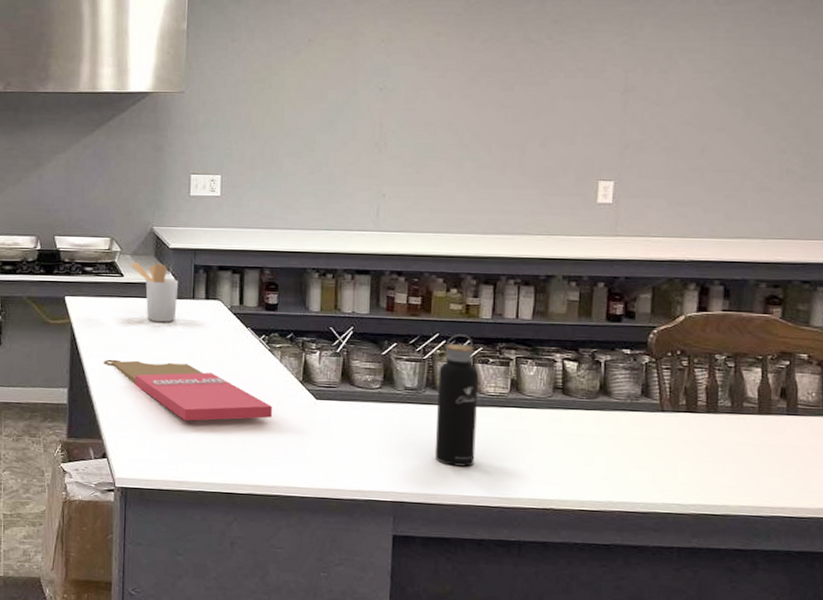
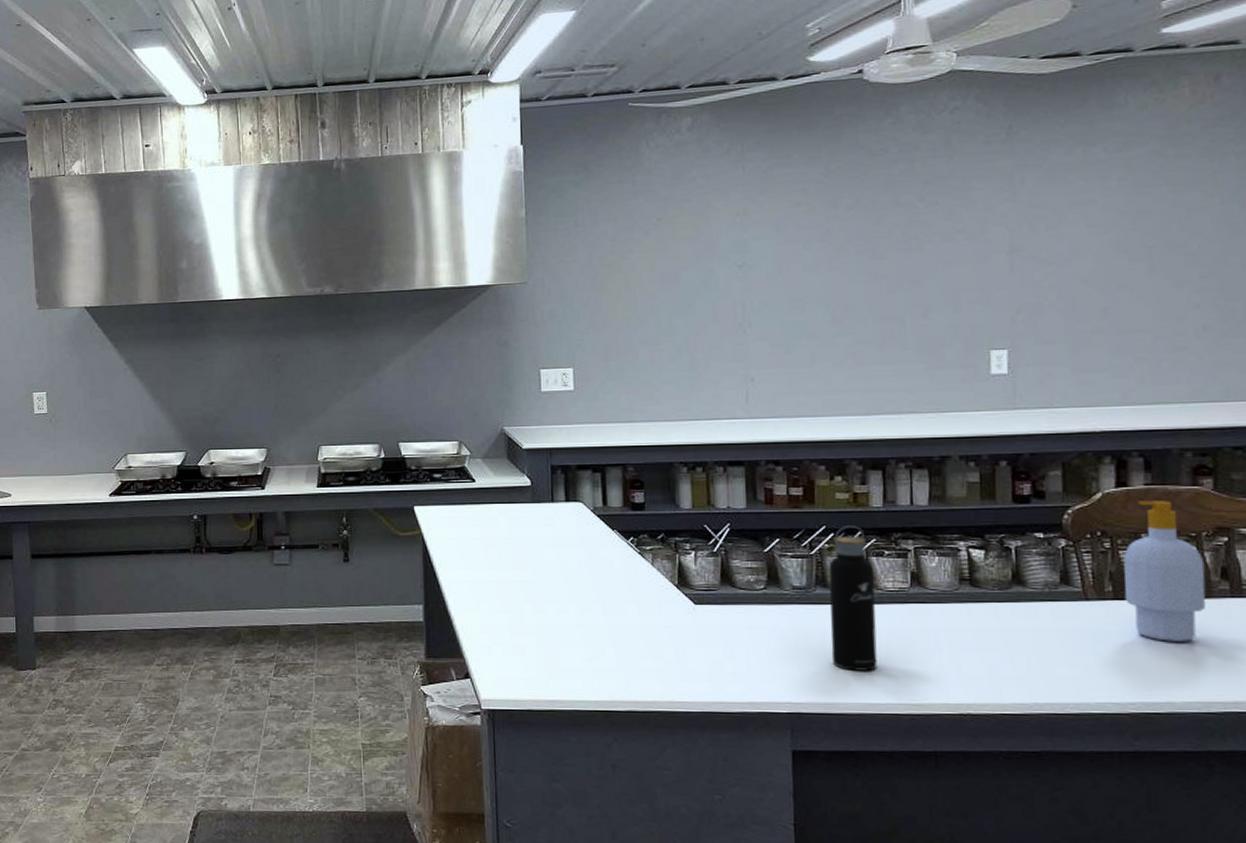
cutting board: present [104,359,272,421] -> none [460,571,647,634]
utensil holder: present [129,261,179,322] -> none [481,464,536,528]
soap bottle: none [695,325,767,453] -> present [1124,500,1206,642]

